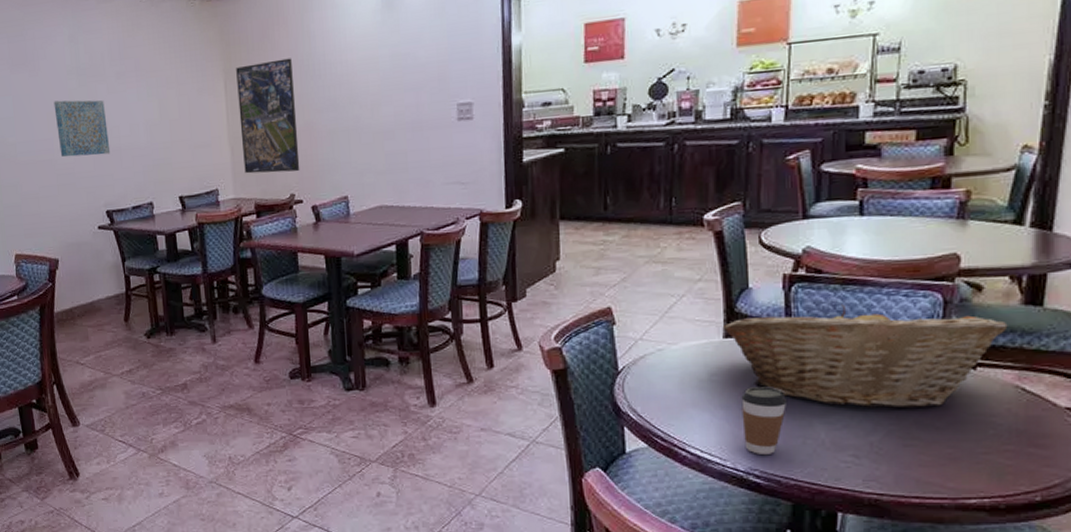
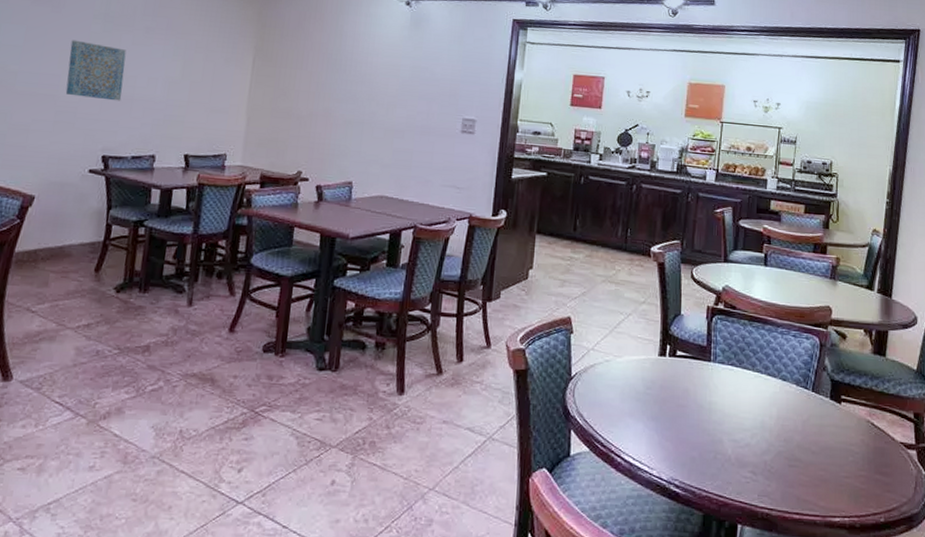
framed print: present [236,58,300,174] -> none [256,47,322,152]
fruit basket: present [724,304,1008,409] -> none [659,337,863,433]
coffee cup: present [741,387,788,454] -> none [668,403,705,466]

